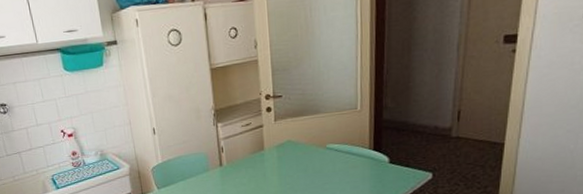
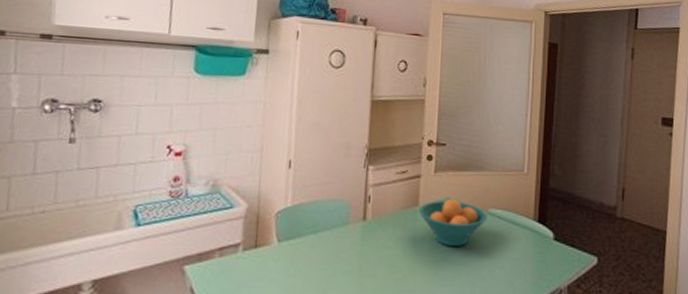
fruit bowl: none [265,140,327,178] -> present [419,198,488,247]

